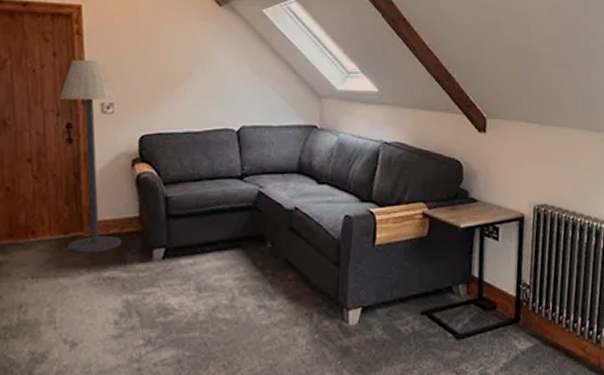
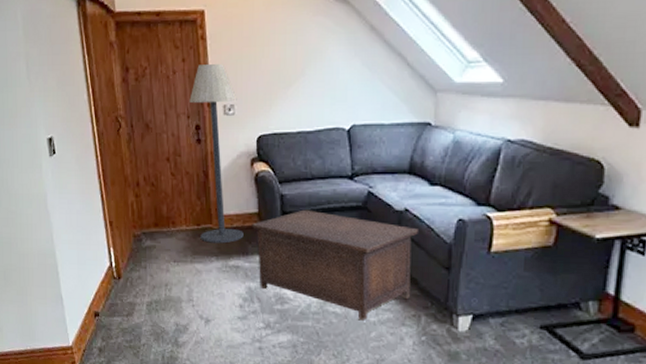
cabinet: none [131,212,308,325] -> present [251,209,418,321]

